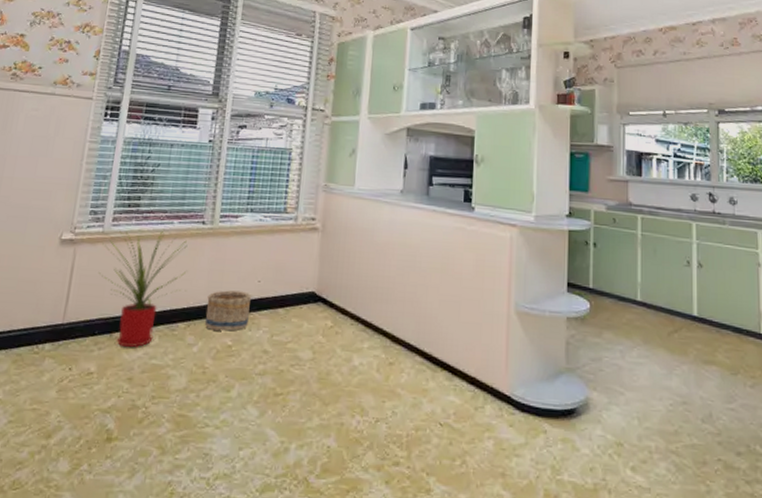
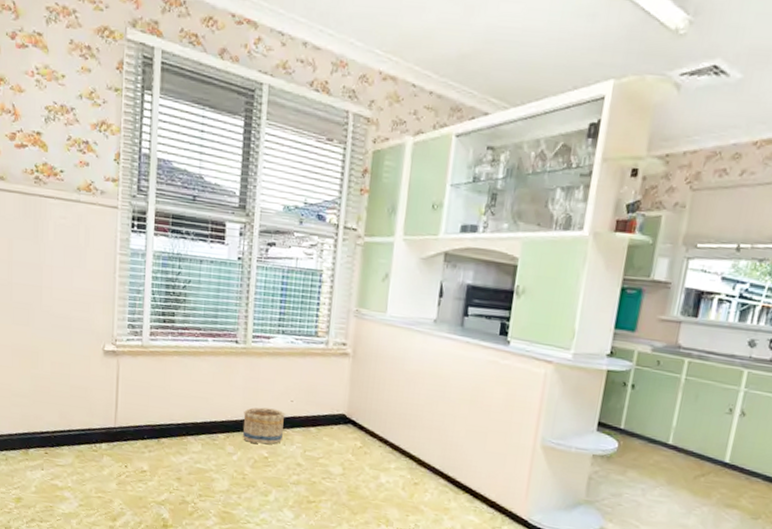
house plant: present [98,229,188,348] -> none [141,344,224,452]

